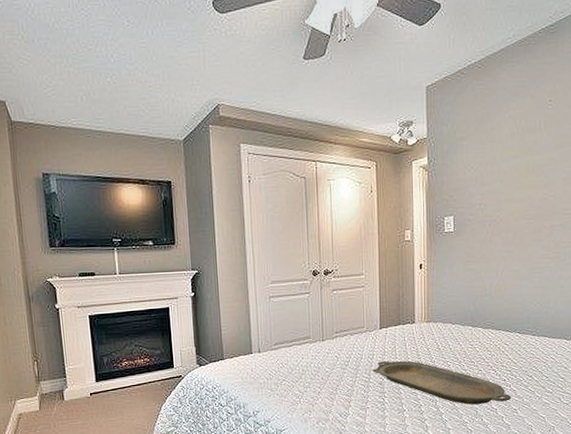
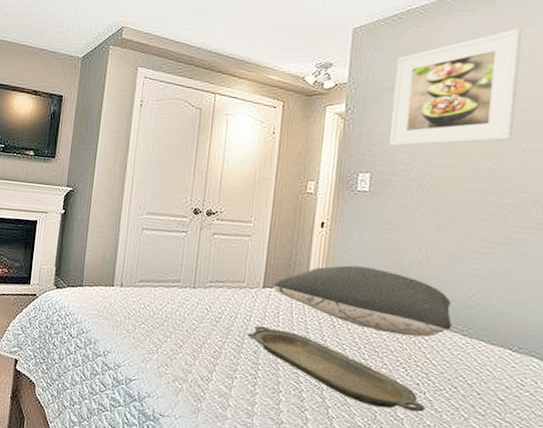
pillow: none [387,295,524,346] -> present [272,265,452,337]
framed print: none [465,75,557,190] -> present [389,28,523,147]

